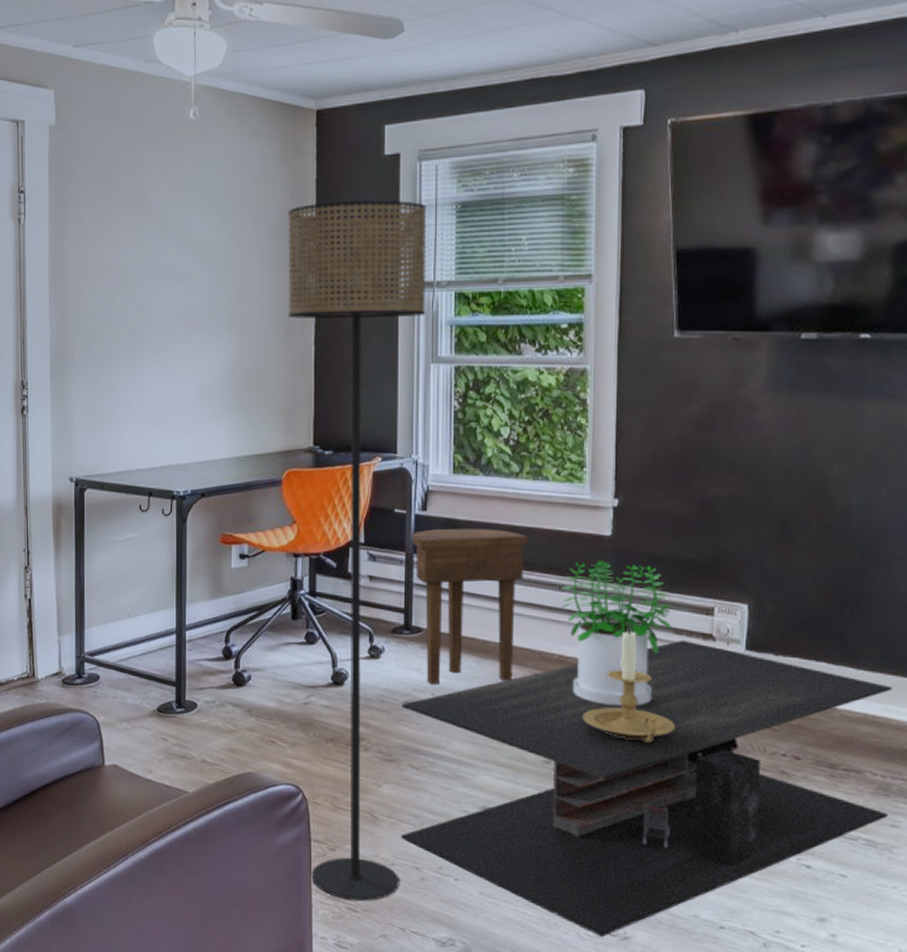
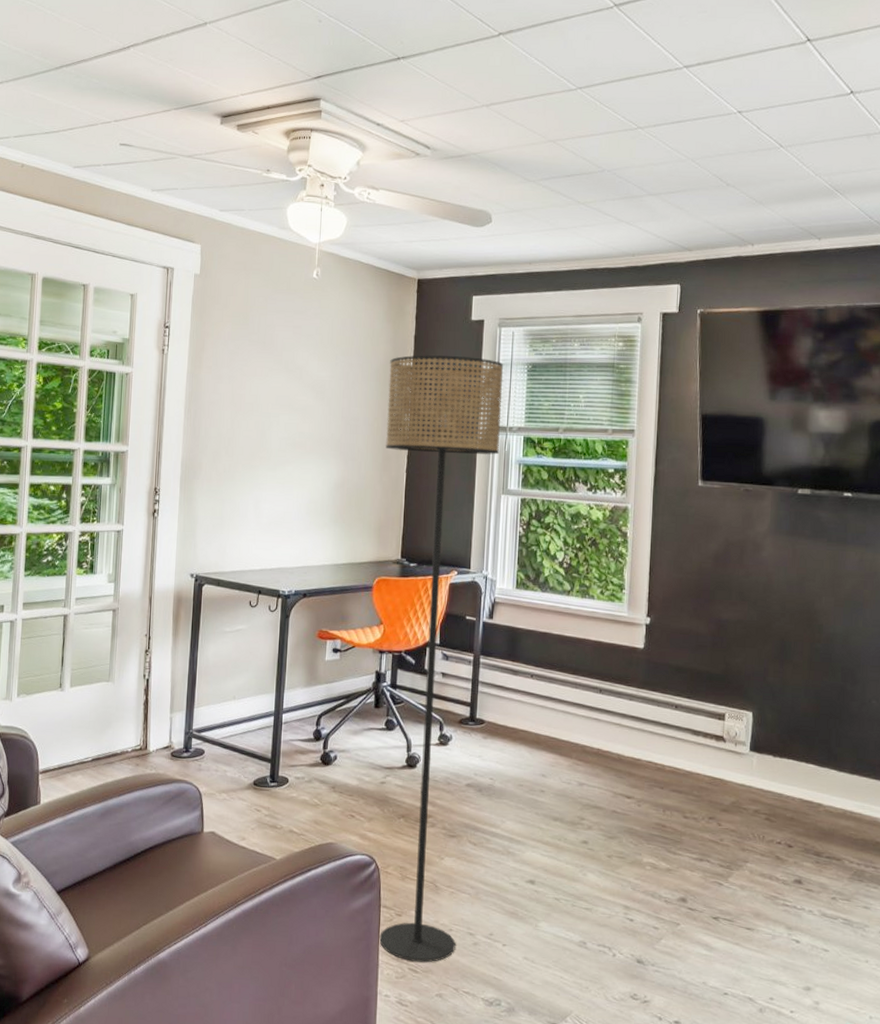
coffee table: present [401,639,893,936] -> none [459,740,867,1000]
side table: present [412,528,528,685] -> none [479,635,576,771]
potted plant: present [560,561,673,706] -> none [600,669,692,795]
candle holder: present [583,629,676,743] -> none [615,729,692,828]

